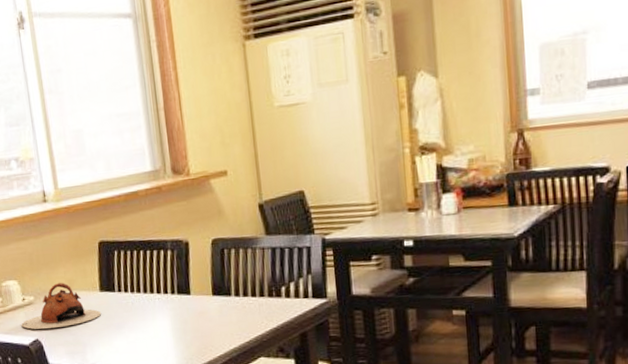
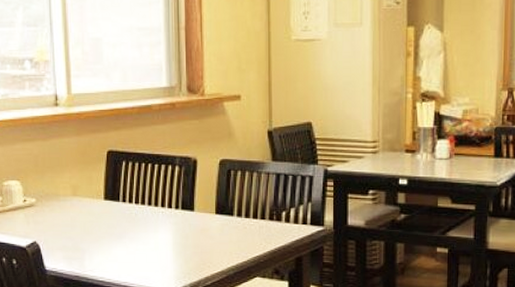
teapot: present [21,283,102,329] -> none [19,188,104,232]

